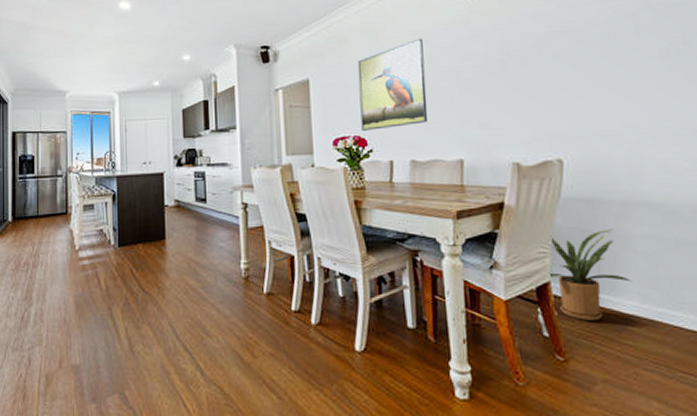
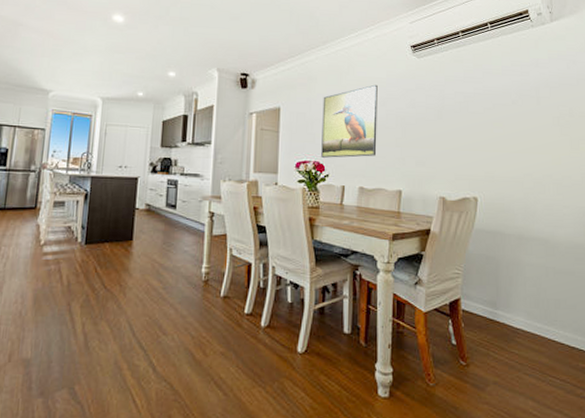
house plant: present [547,229,631,320] -> none [458,257,520,332]

